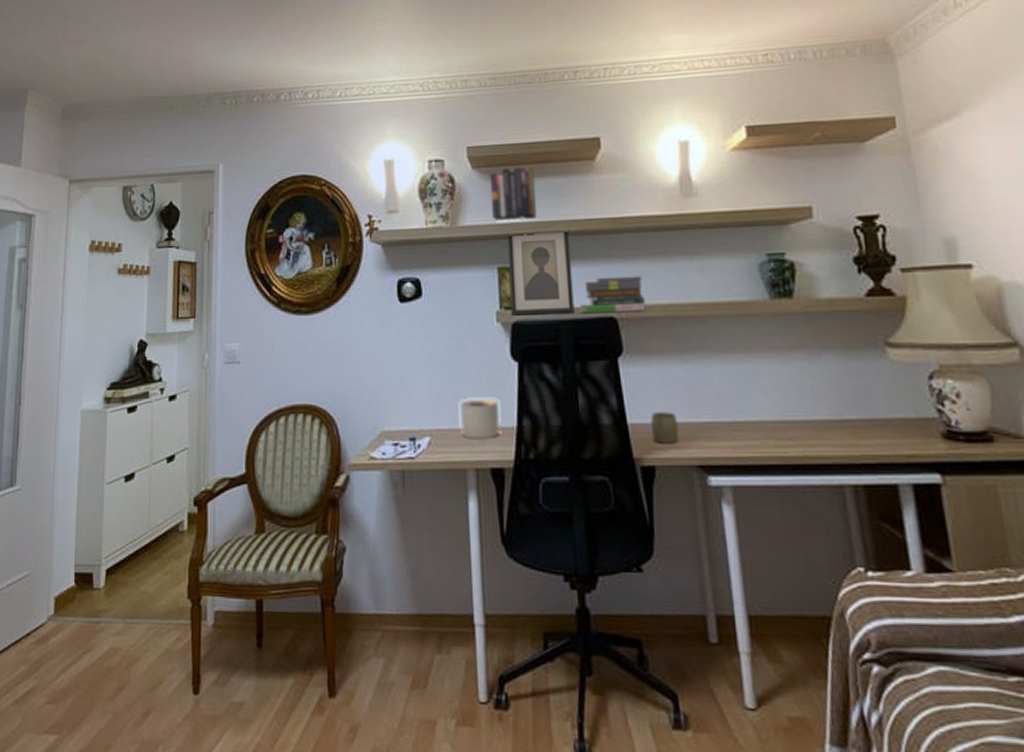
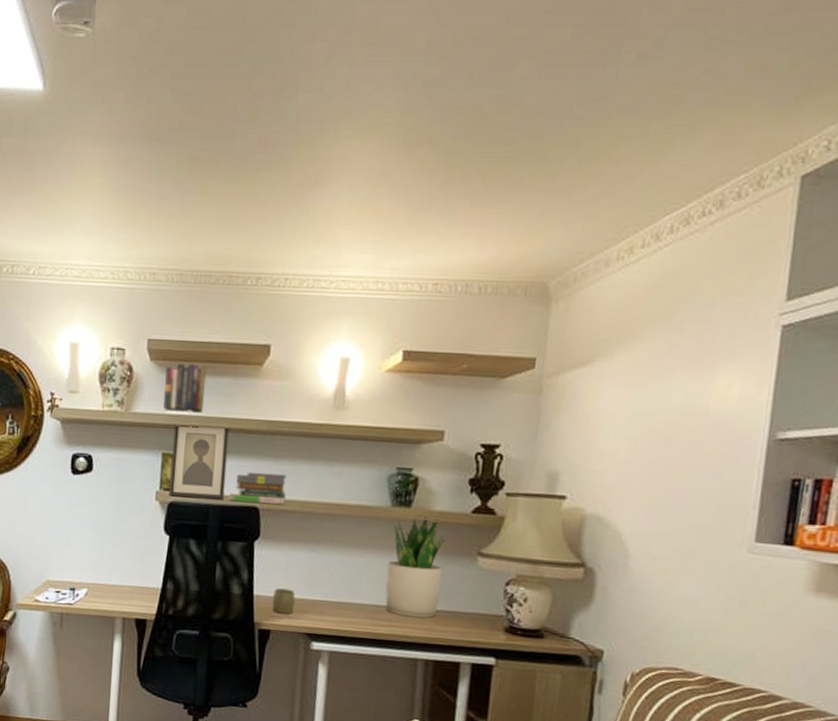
planter: present [460,399,500,440] -> none [115,562,148,596]
planter: none [778,307,854,432] -> present [385,517,445,619]

